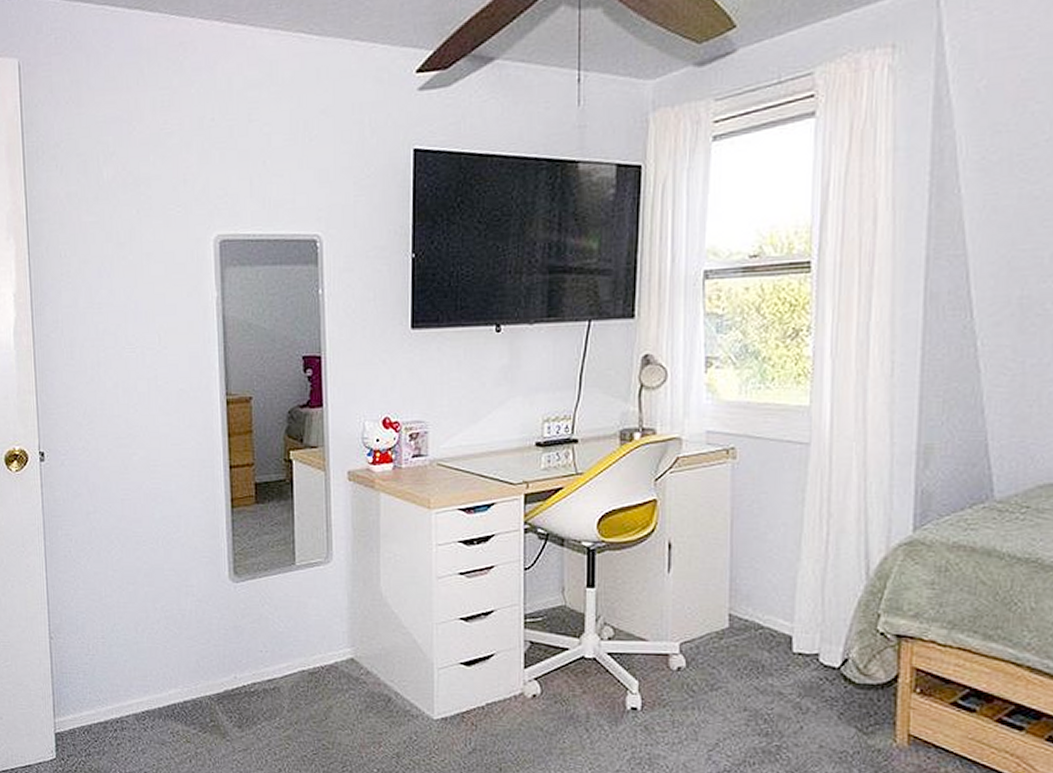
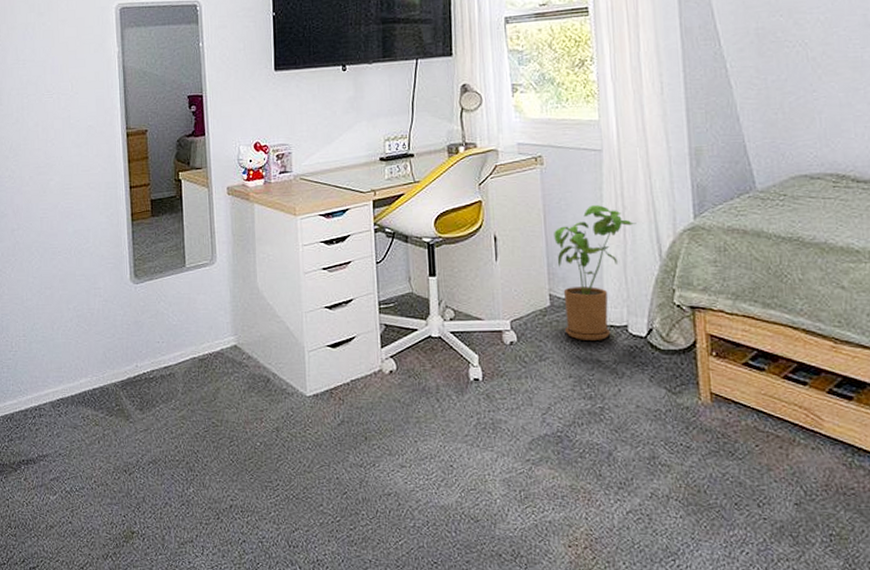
house plant: none [741,510,843,670] -> present [554,205,637,340]

